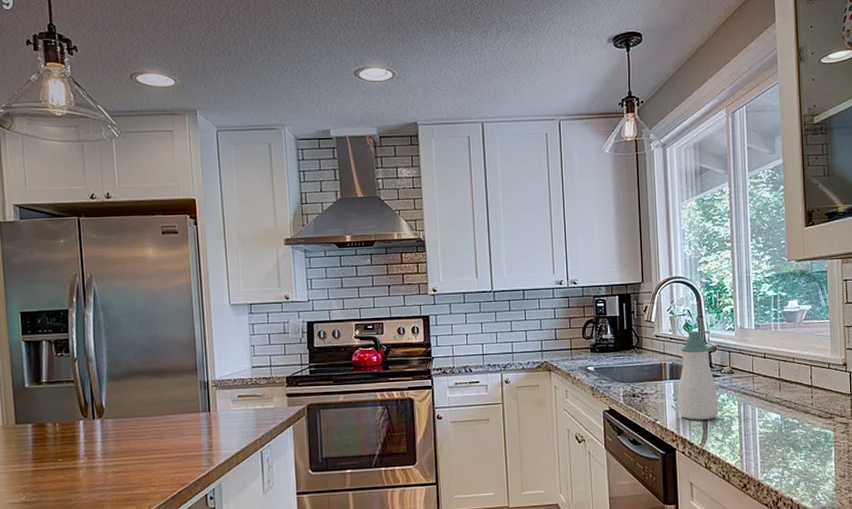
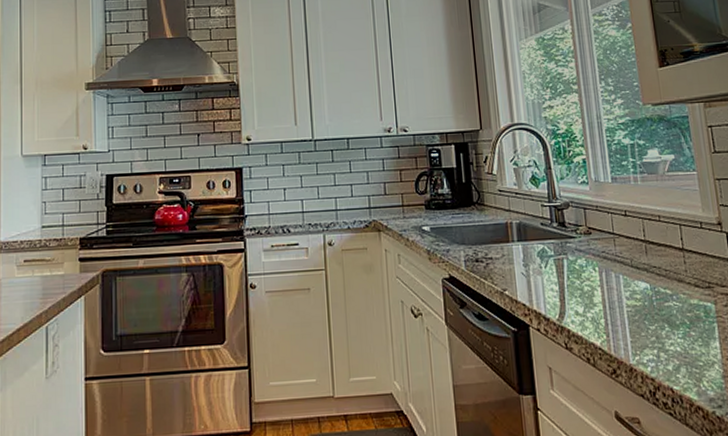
soap bottle: present [678,330,719,420] -> none [527,184,577,290]

